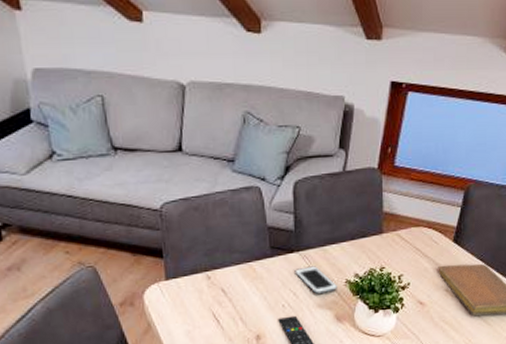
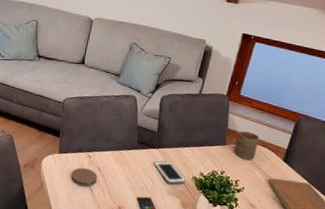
coaster: none [188,293,224,318] -> present [71,168,98,187]
cup: none [394,212,423,247] -> present [234,131,260,160]

